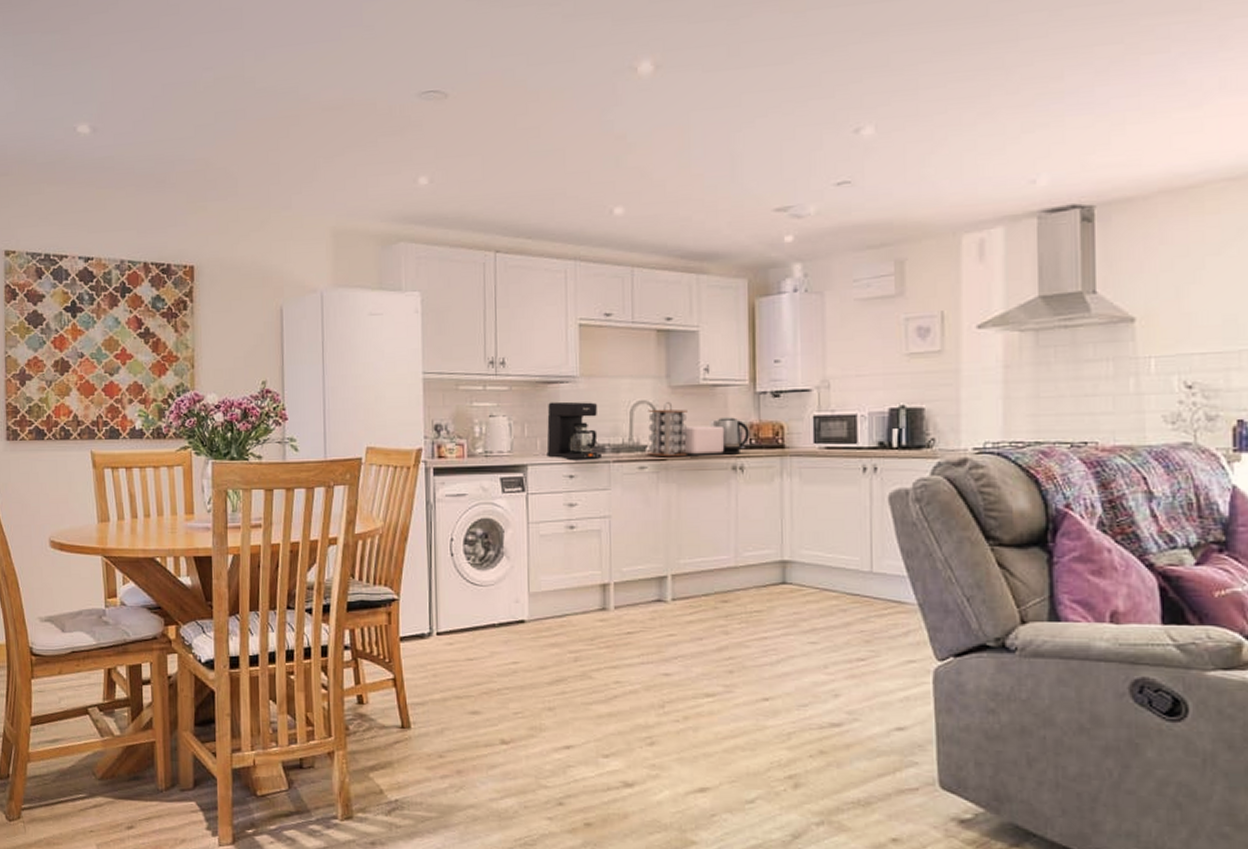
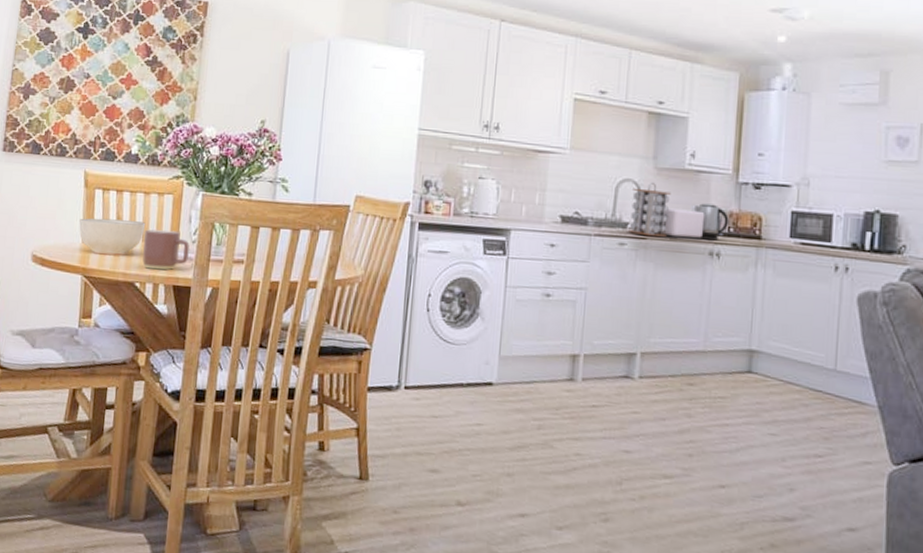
bowl: none [93,497,159,533] -> present [79,218,146,256]
mug: none [158,502,207,543] -> present [142,229,190,271]
coffee maker: present [546,401,603,461] -> none [530,170,585,231]

